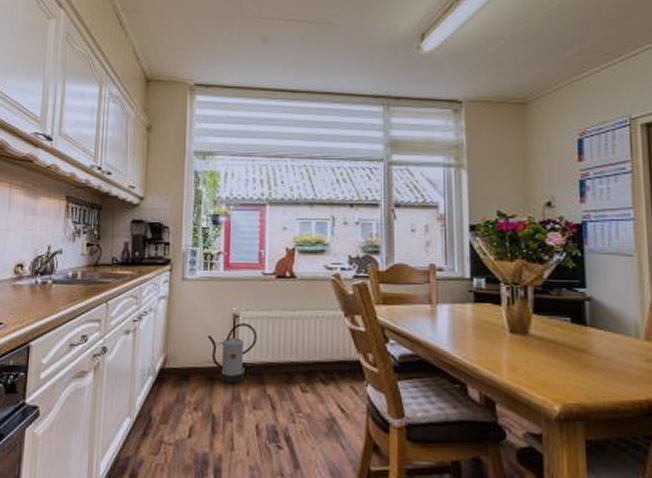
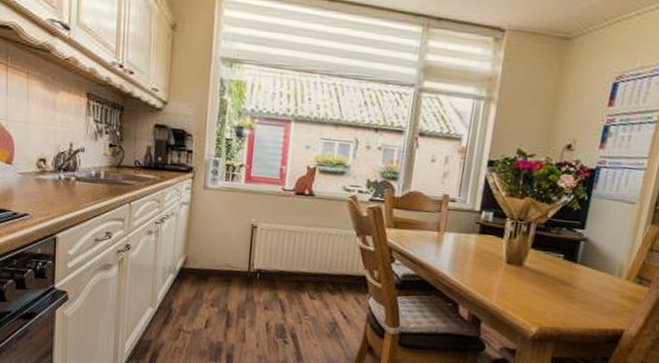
watering can: present [207,323,257,384] -> none [226,233,273,287]

